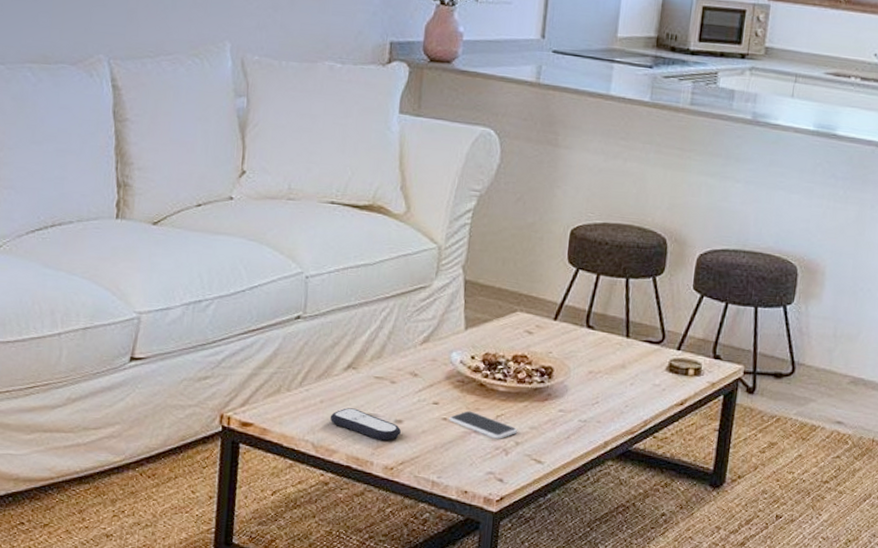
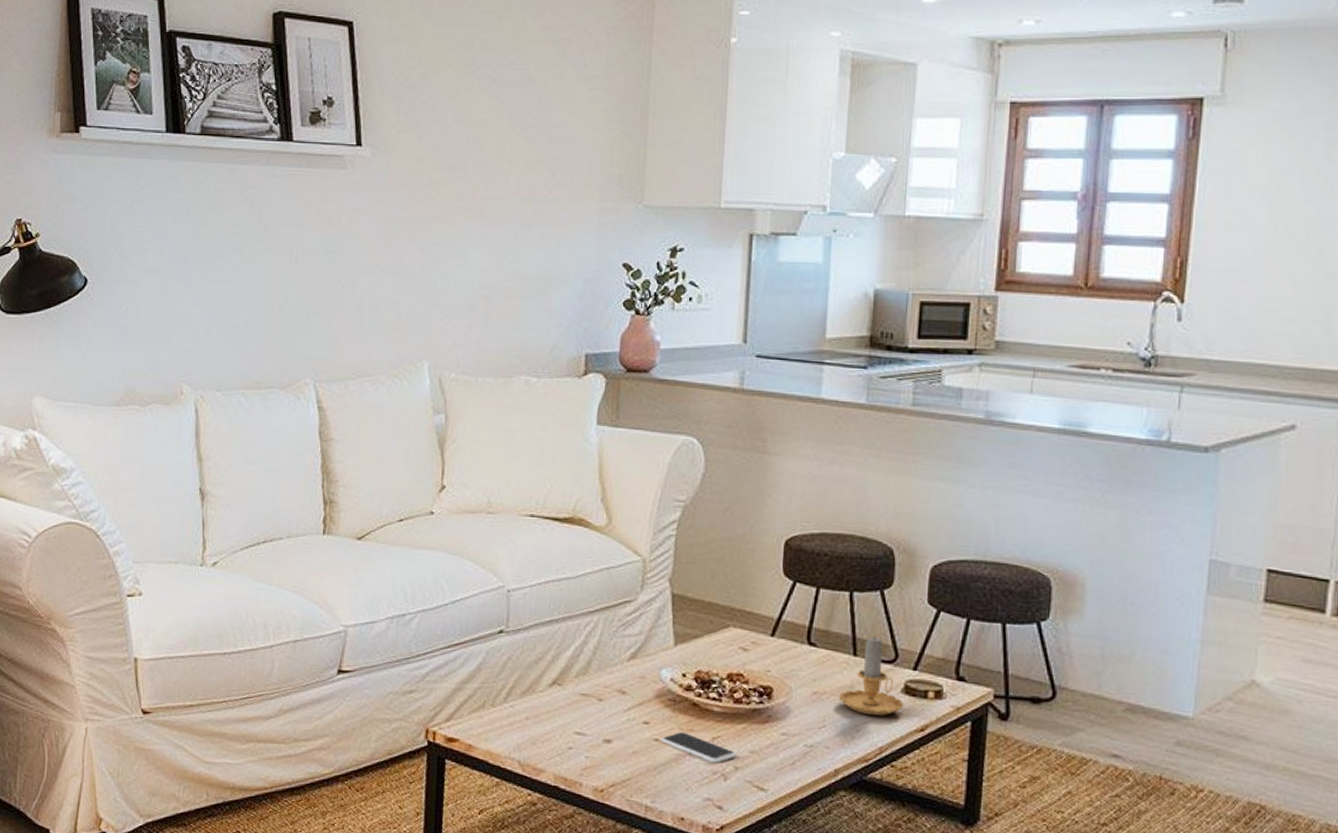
remote control: present [330,408,402,441] -> none [536,725,611,761]
candle: none [611,318,668,392] -> present [838,635,904,716]

